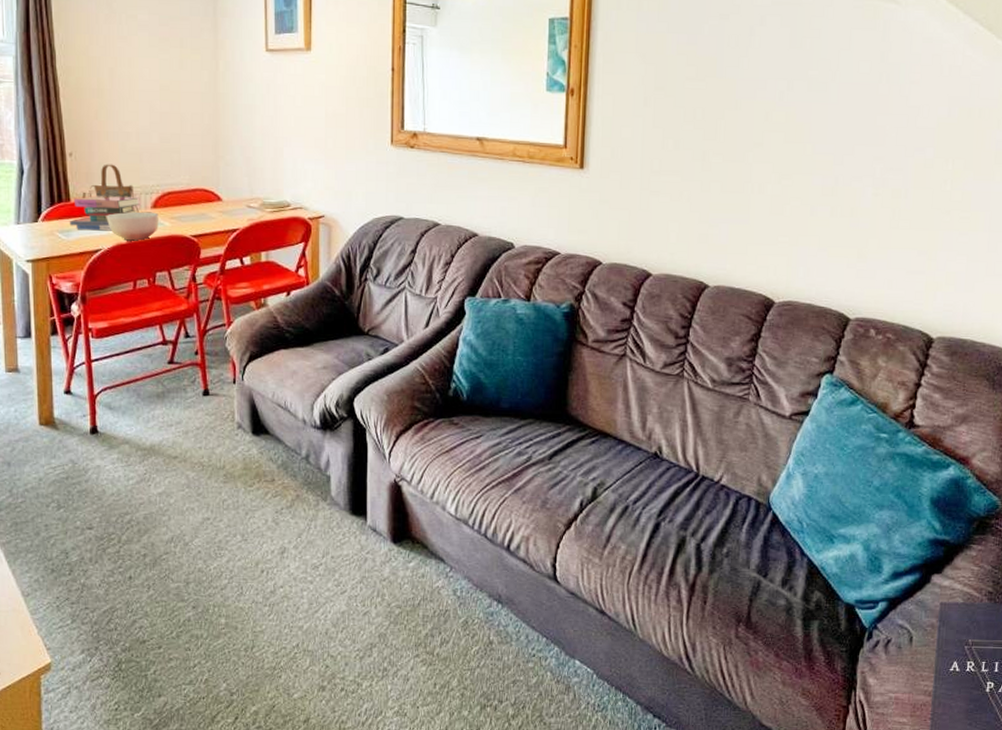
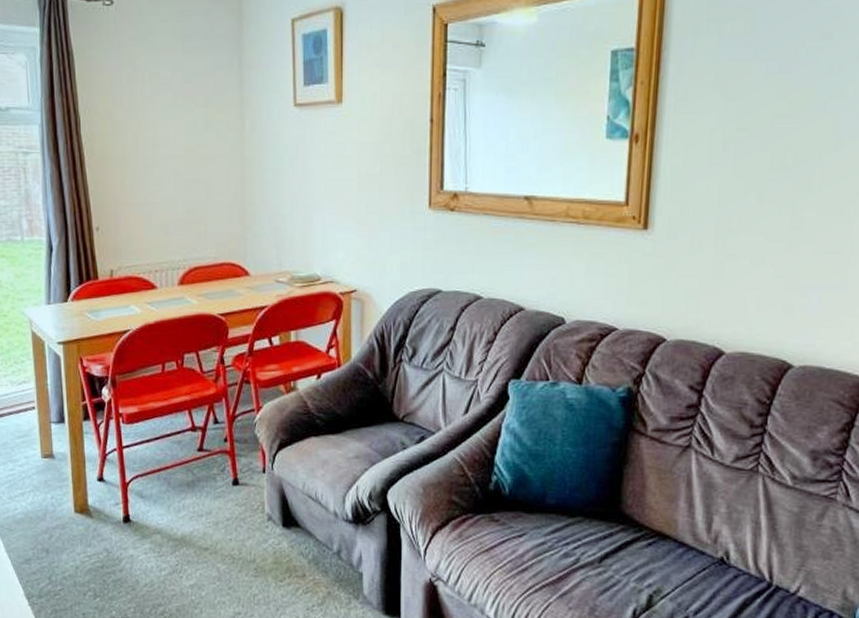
books: present [70,196,140,231] -> none [99,273,167,310]
handbag: present [89,164,139,213] -> none [116,238,166,290]
bowl: present [106,211,158,241] -> none [133,289,186,321]

